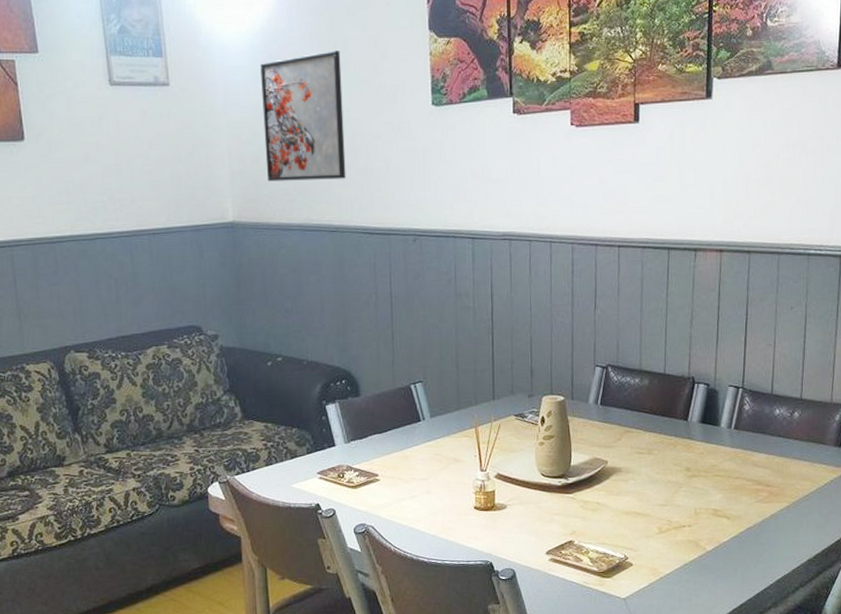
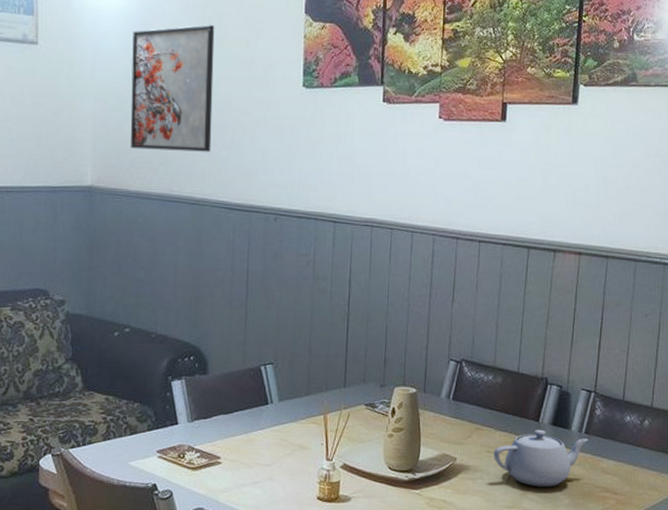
teapot: none [644,428,738,484] -> present [494,429,589,487]

